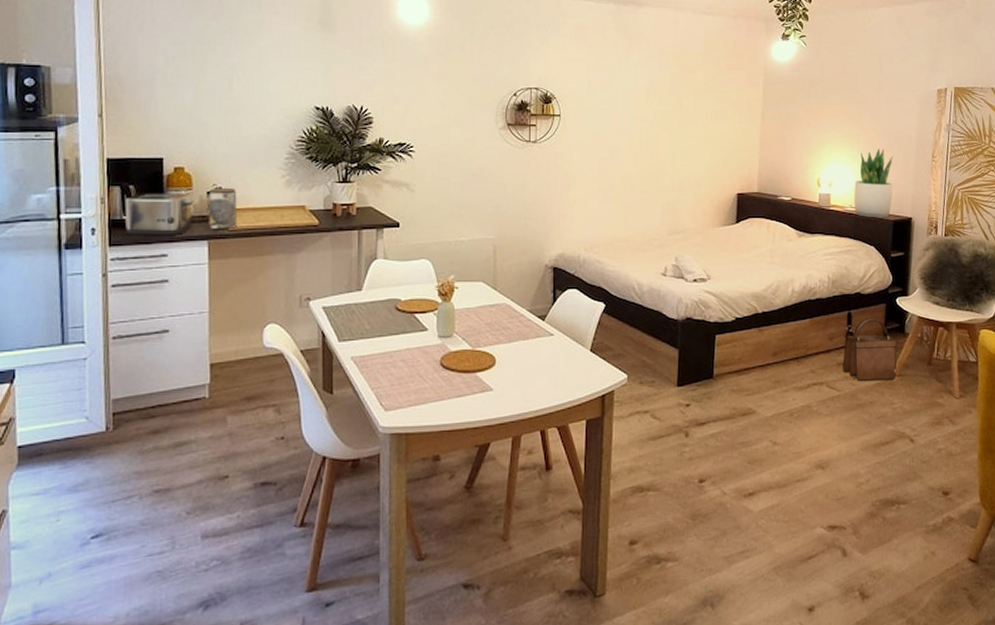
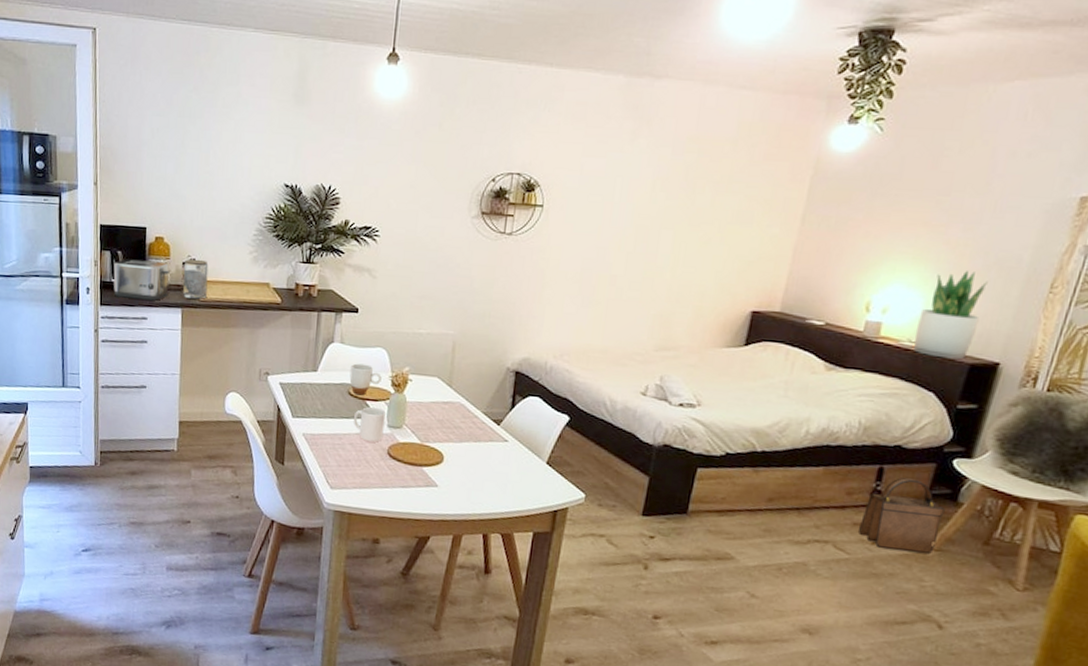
mug: none [396,277,428,309] -> present [349,363,382,396]
cup: none [404,319,435,355] -> present [354,406,386,443]

